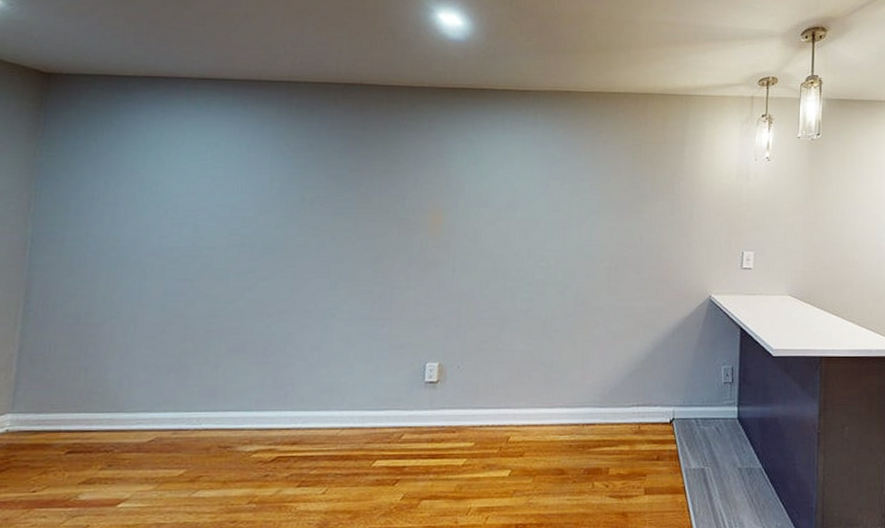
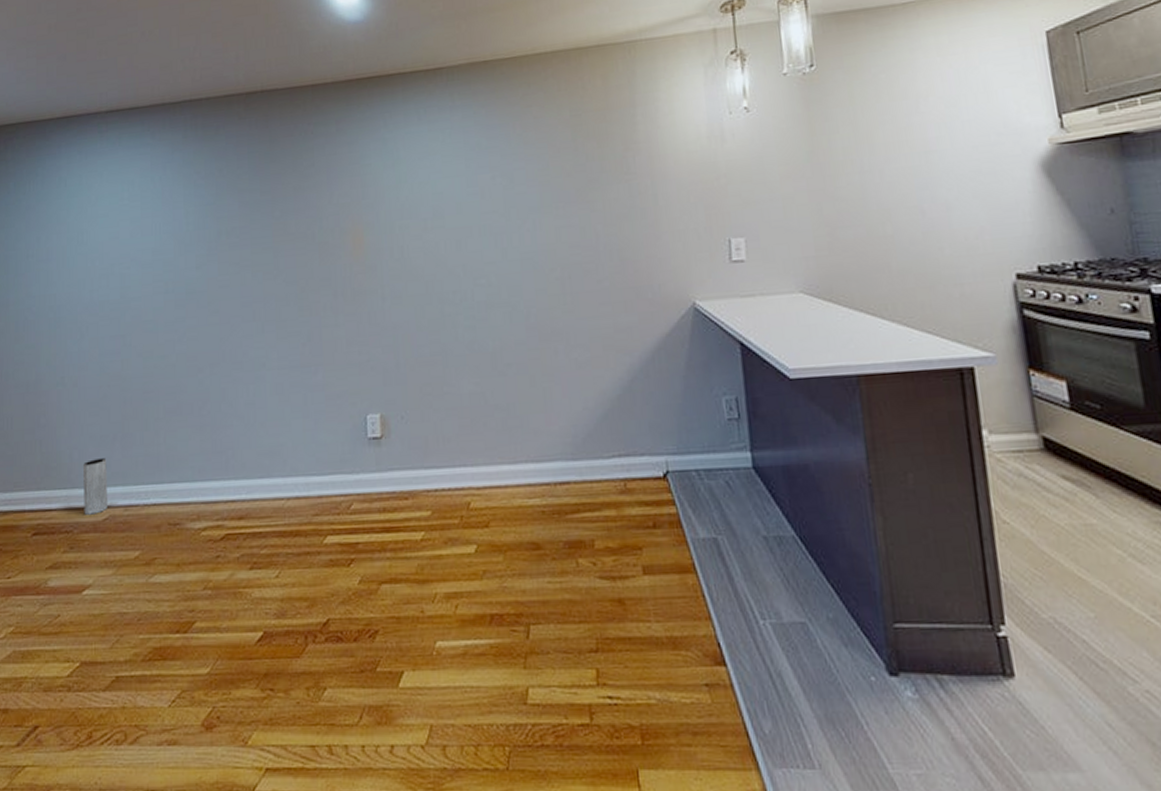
vase: none [128,387,159,437] -> present [84,458,108,515]

